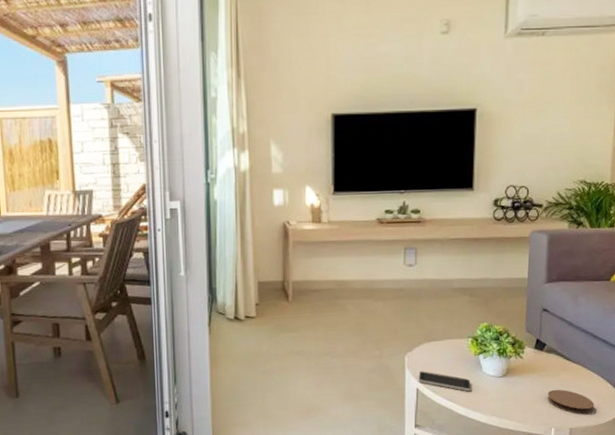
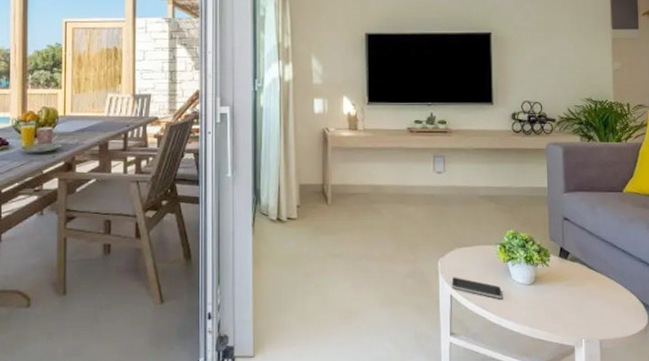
coaster: present [547,389,595,414] -> none [575,298,621,325]

